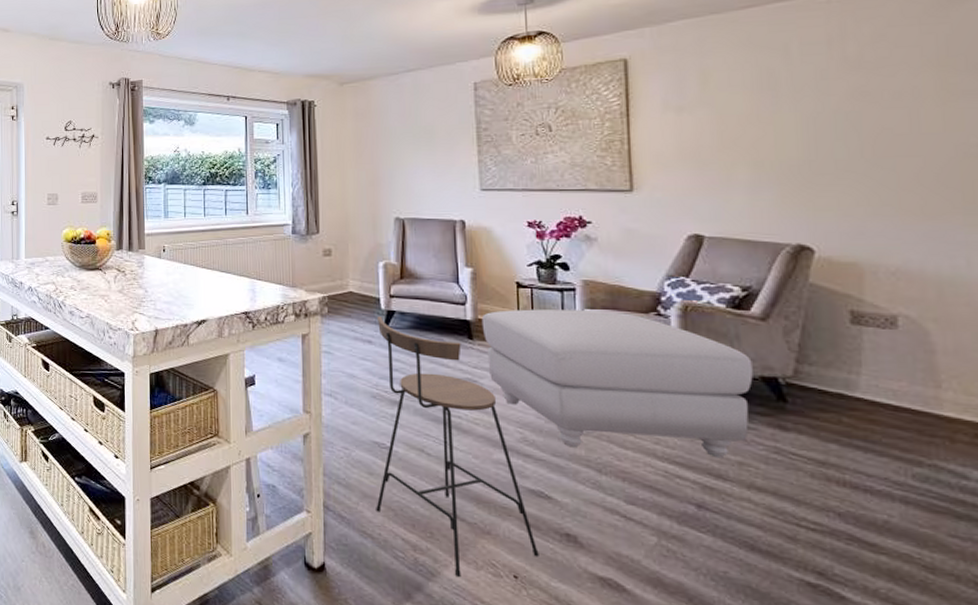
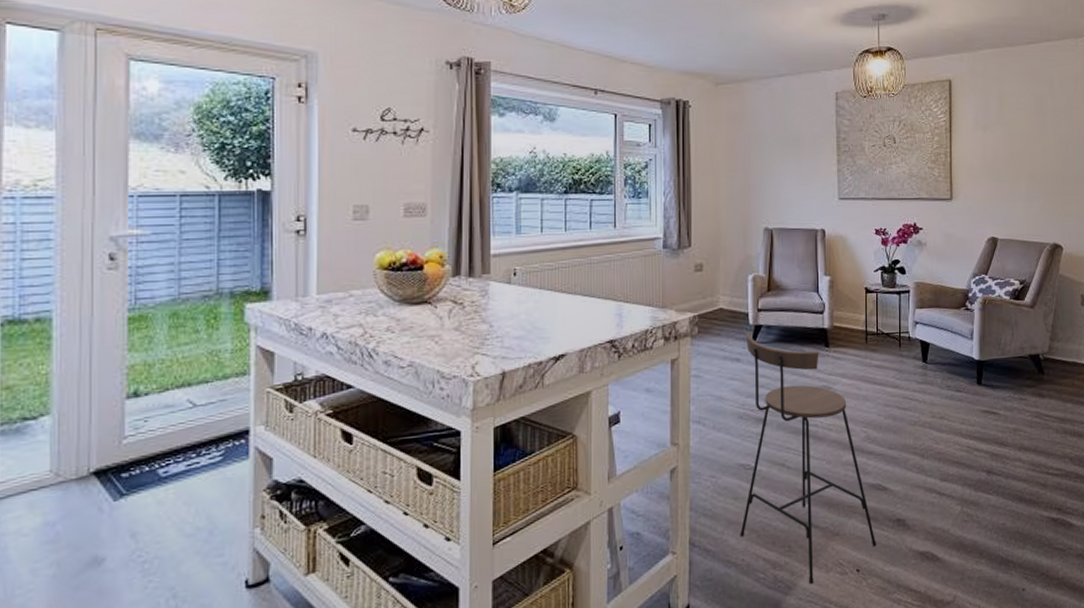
ottoman: present [481,309,753,459] -> none [836,309,1025,439]

